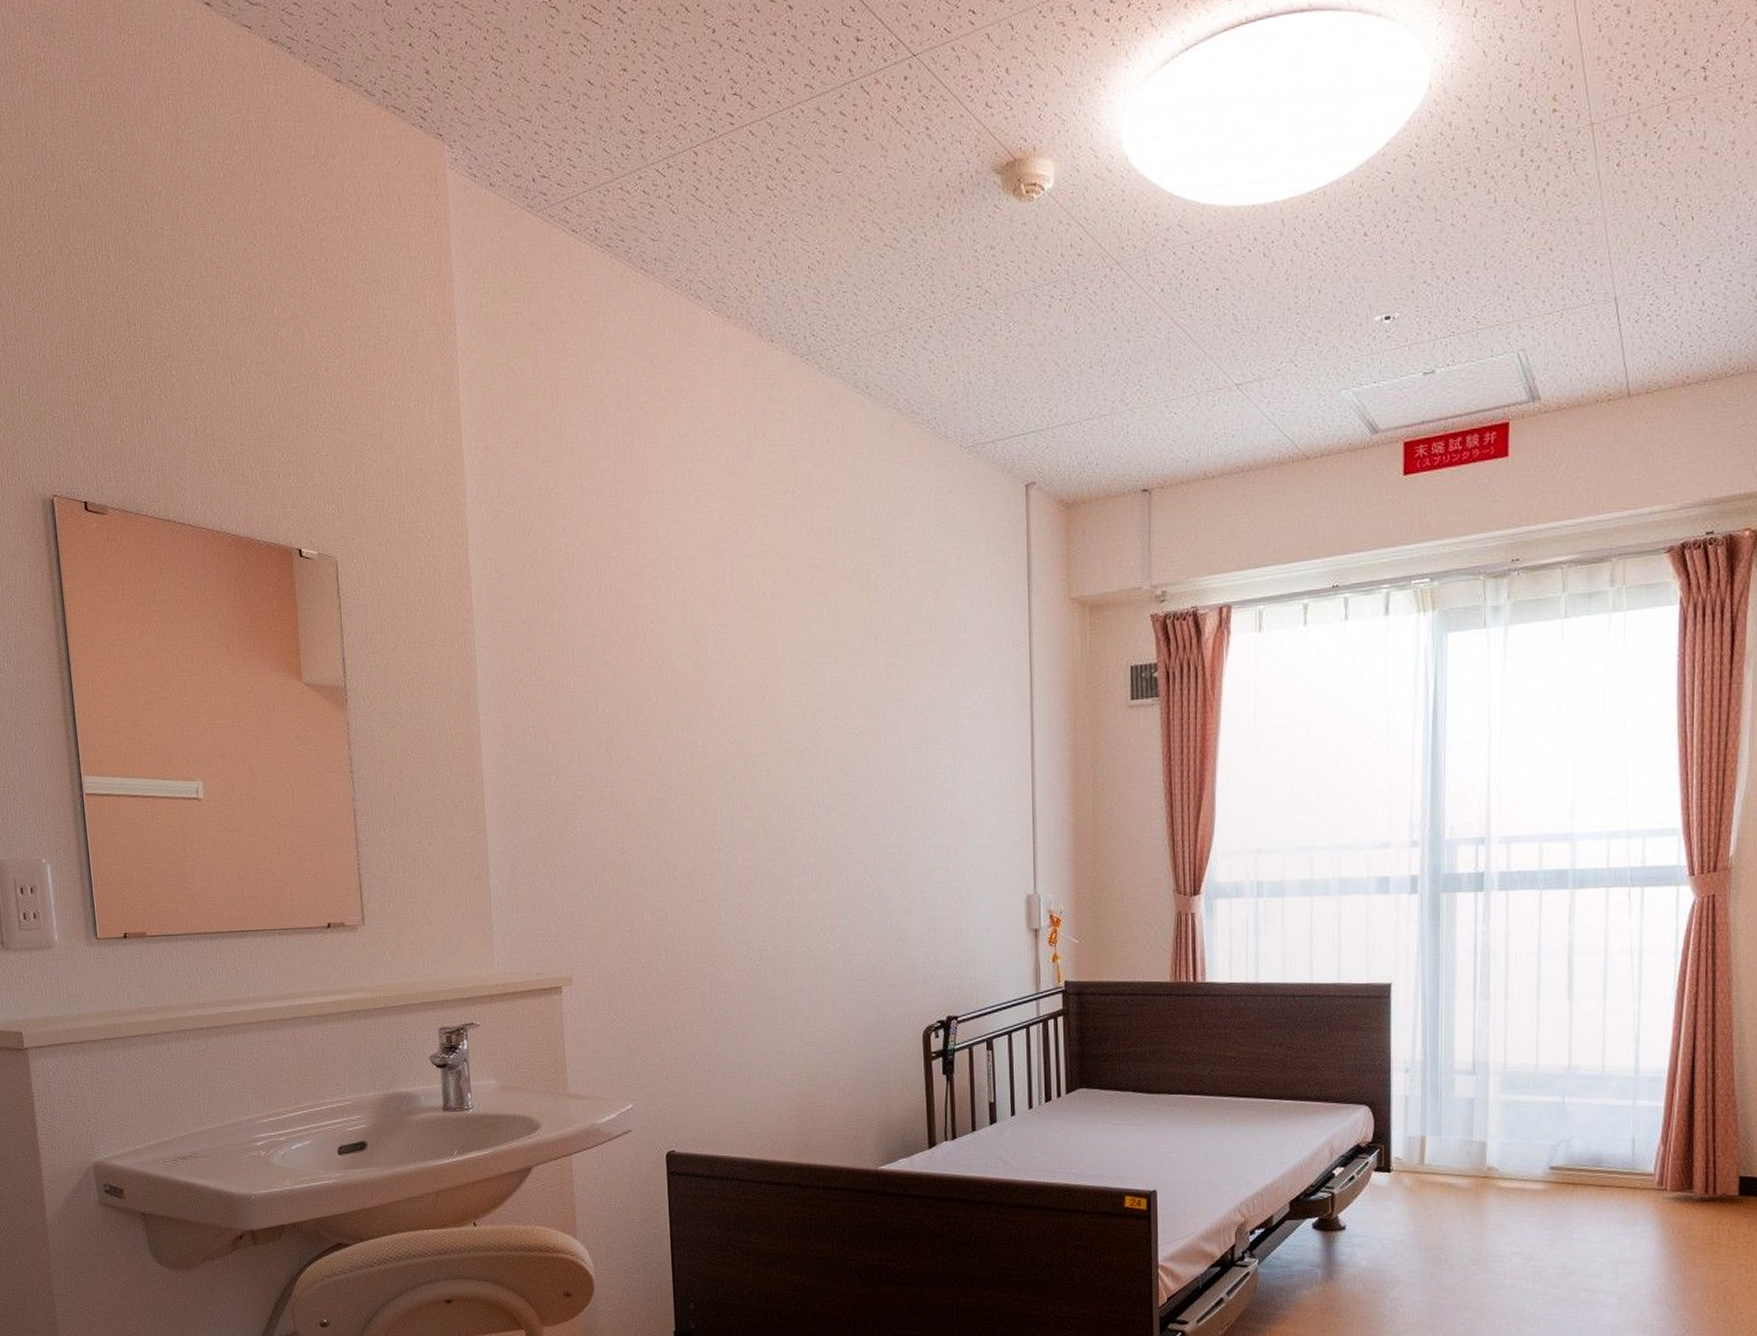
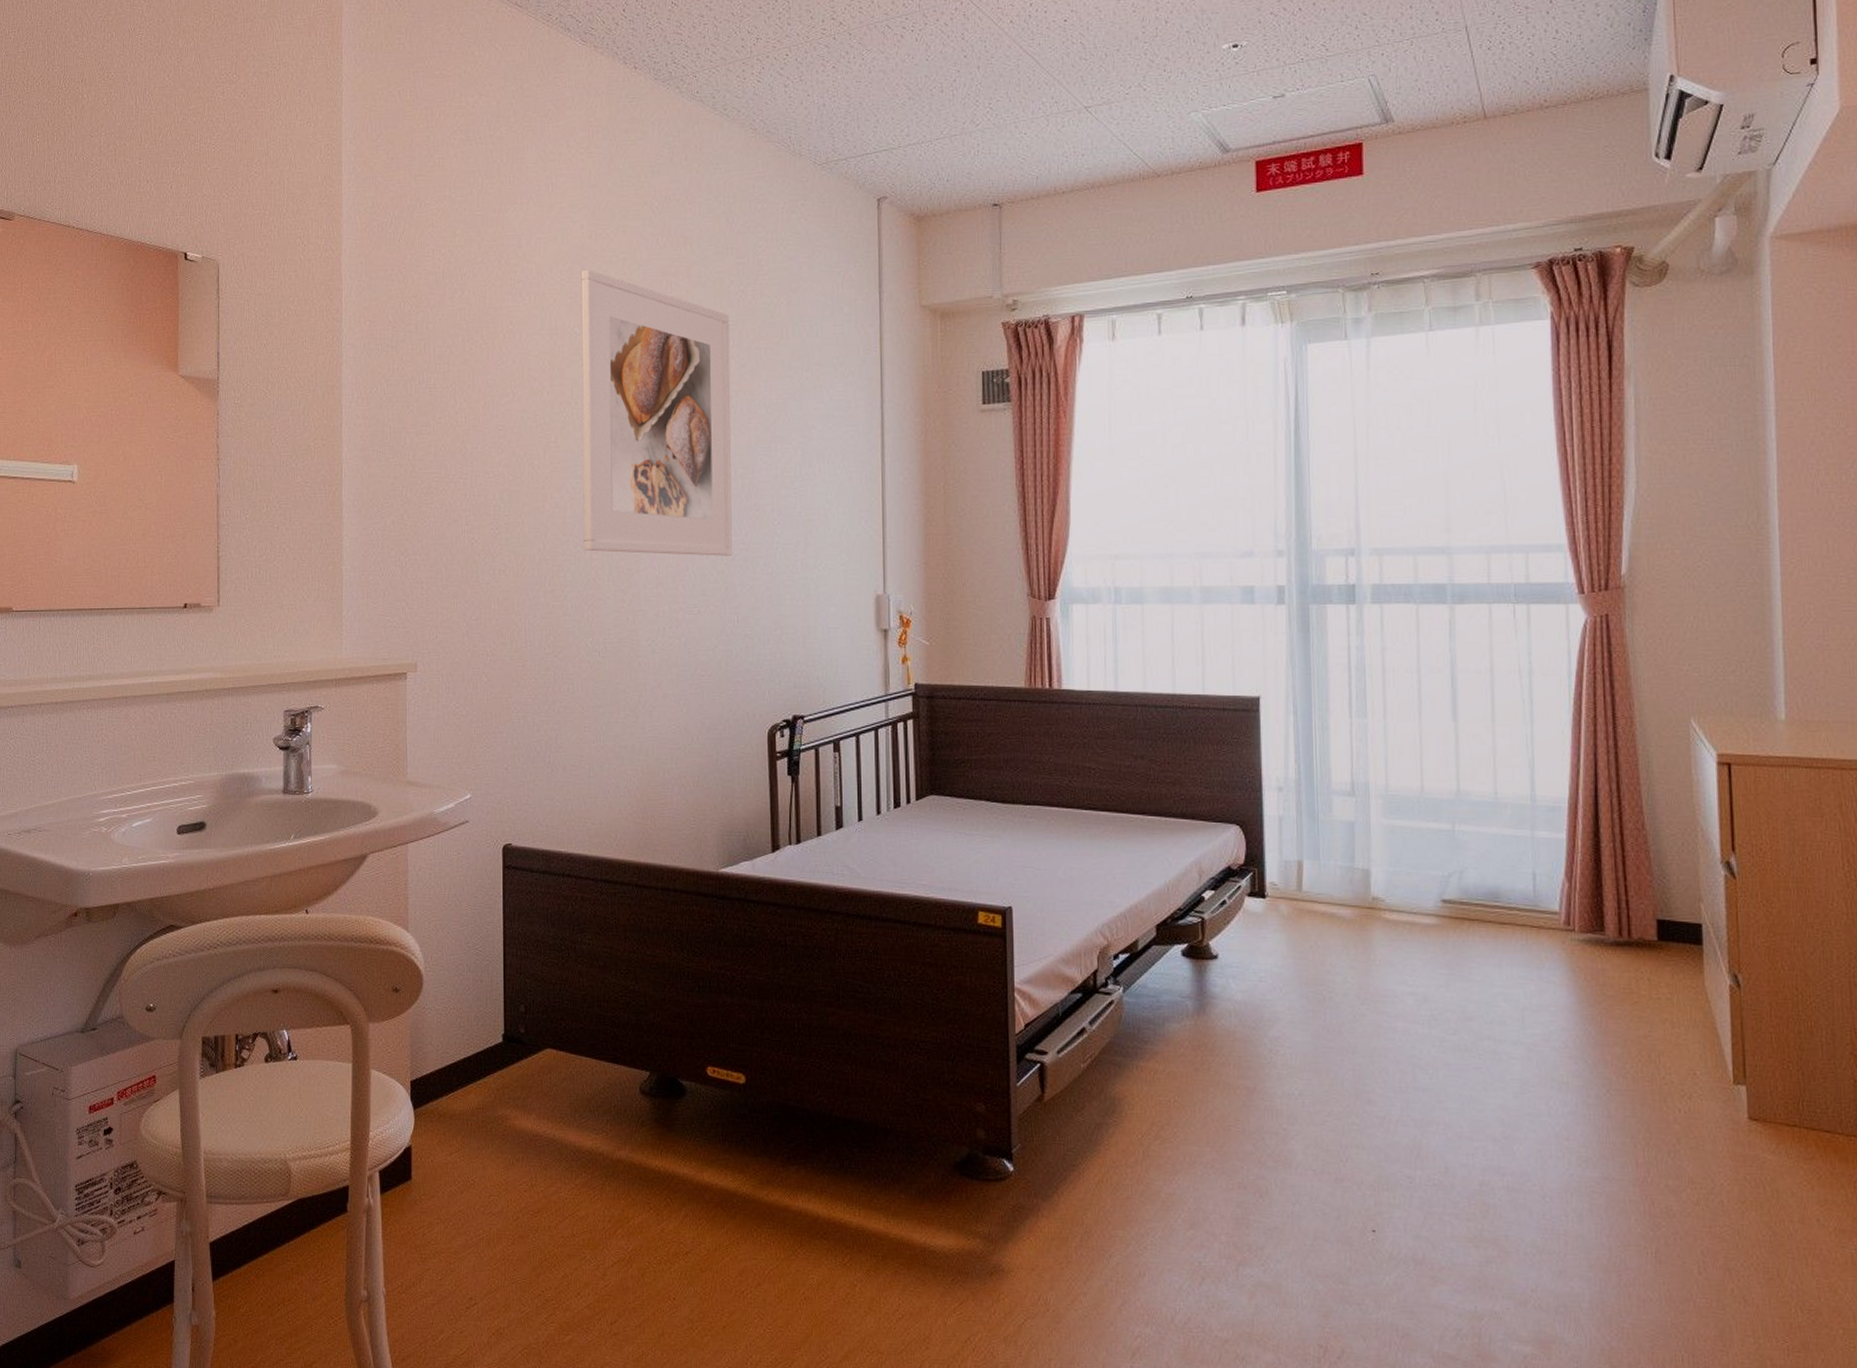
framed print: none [722,563,885,861] -> present [581,269,732,556]

